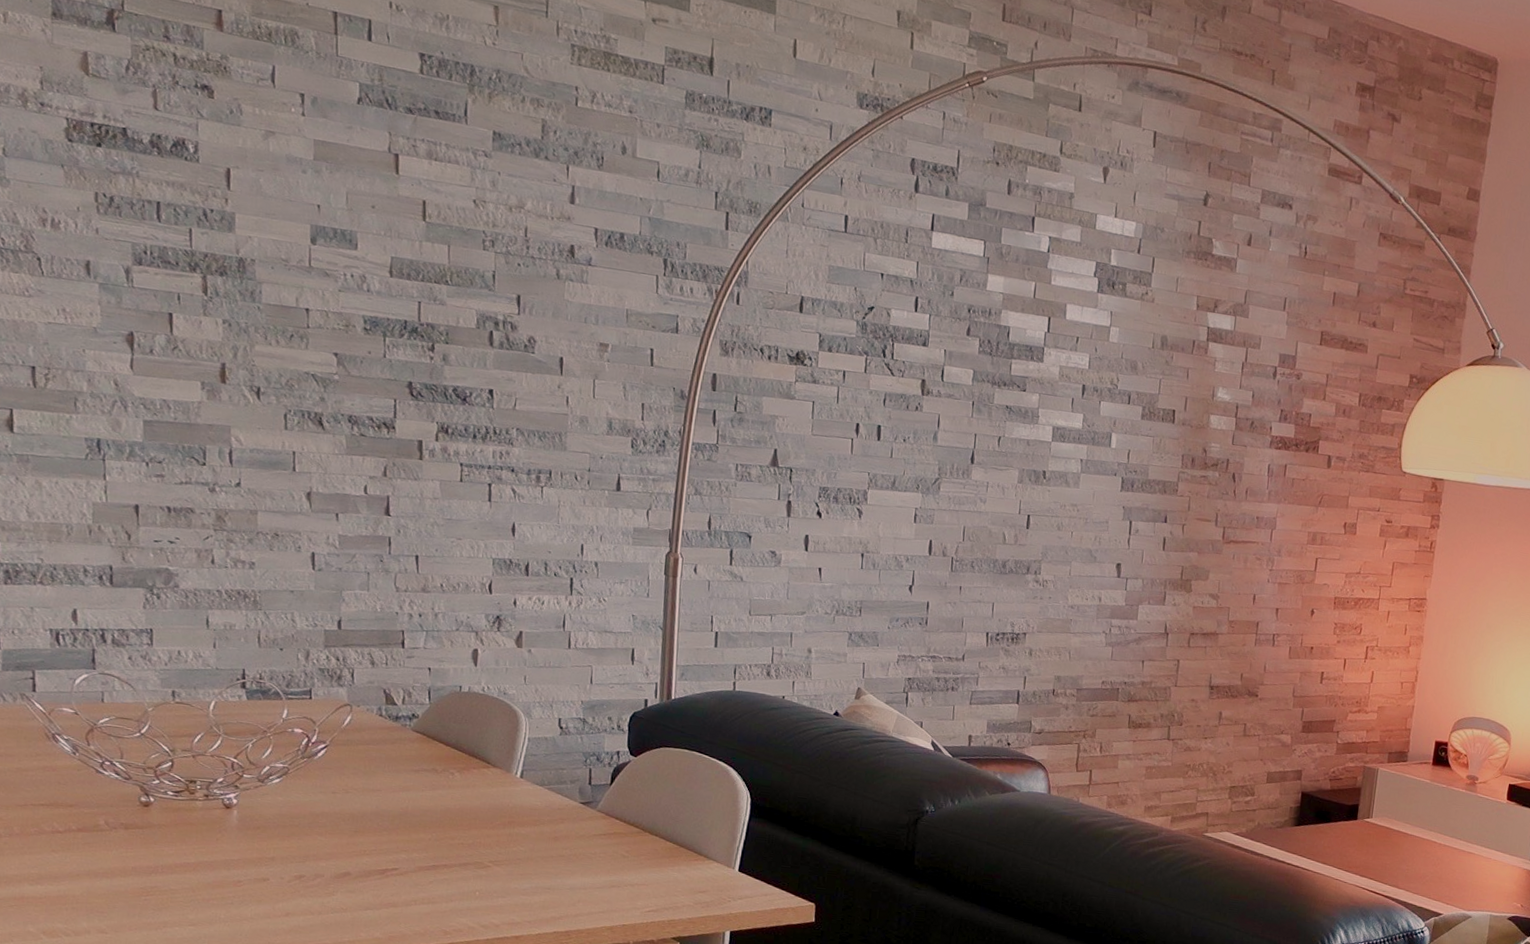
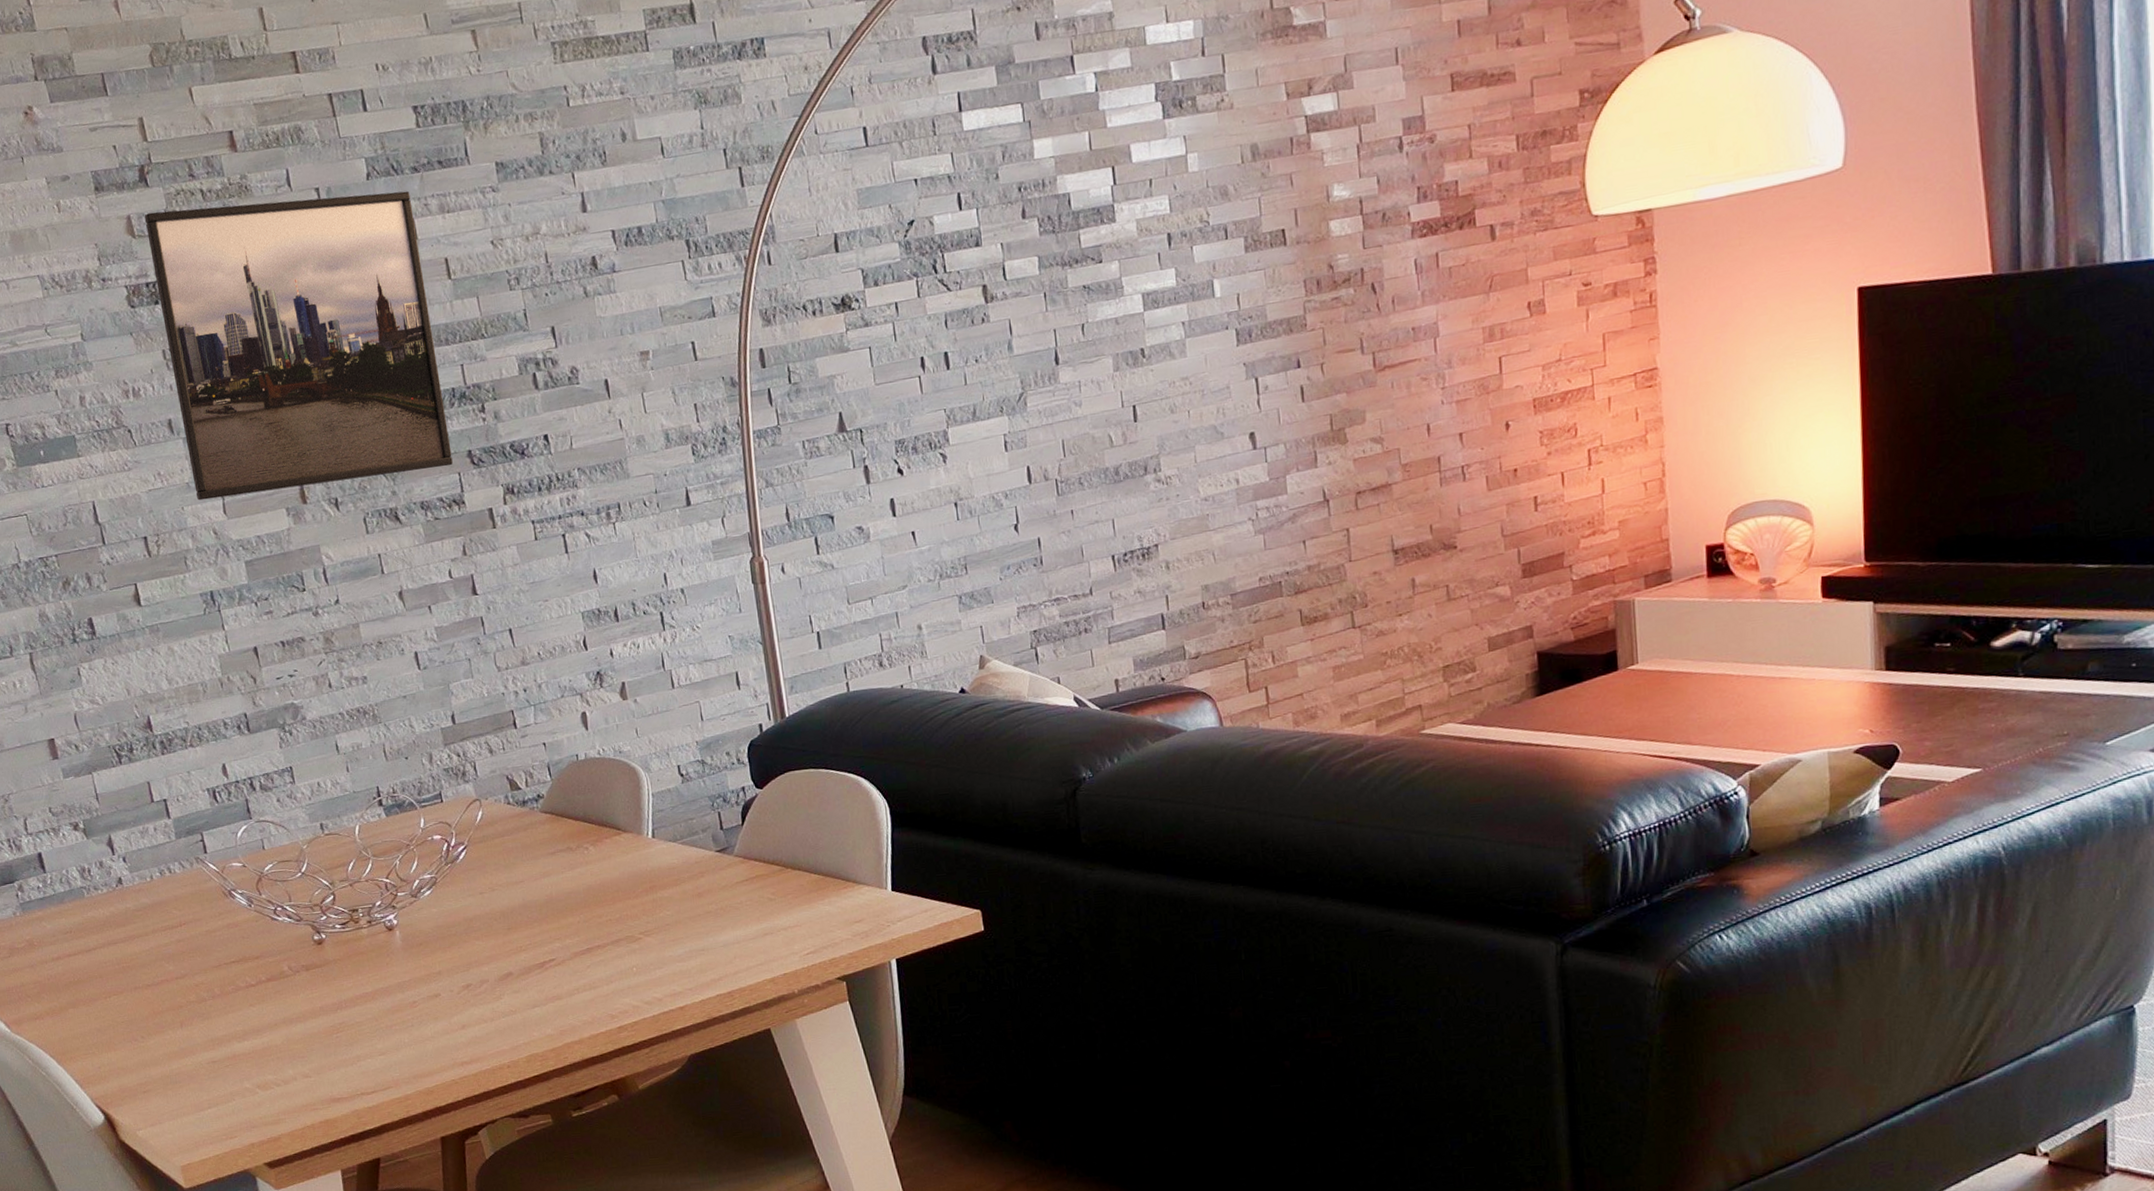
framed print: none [102,56,400,391] -> present [144,191,453,501]

